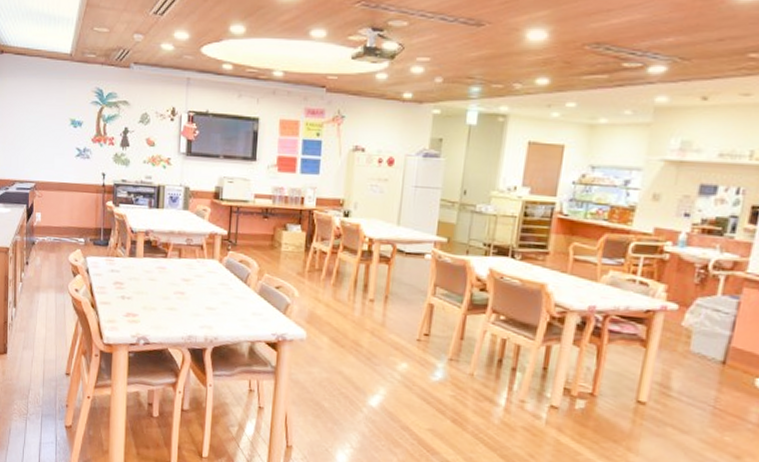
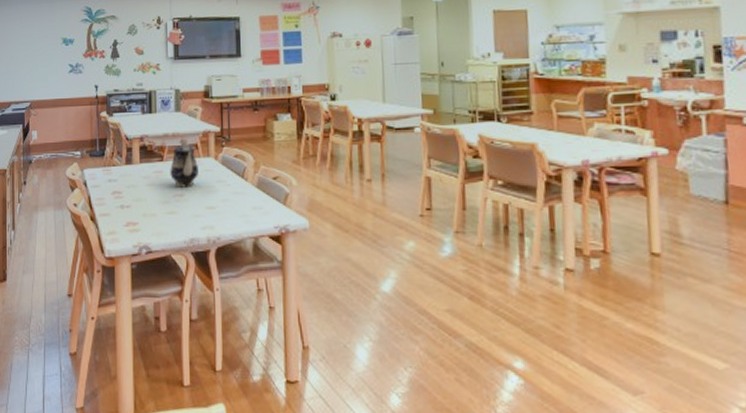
teapot: none [173,237,202,287] -> present [170,138,198,187]

